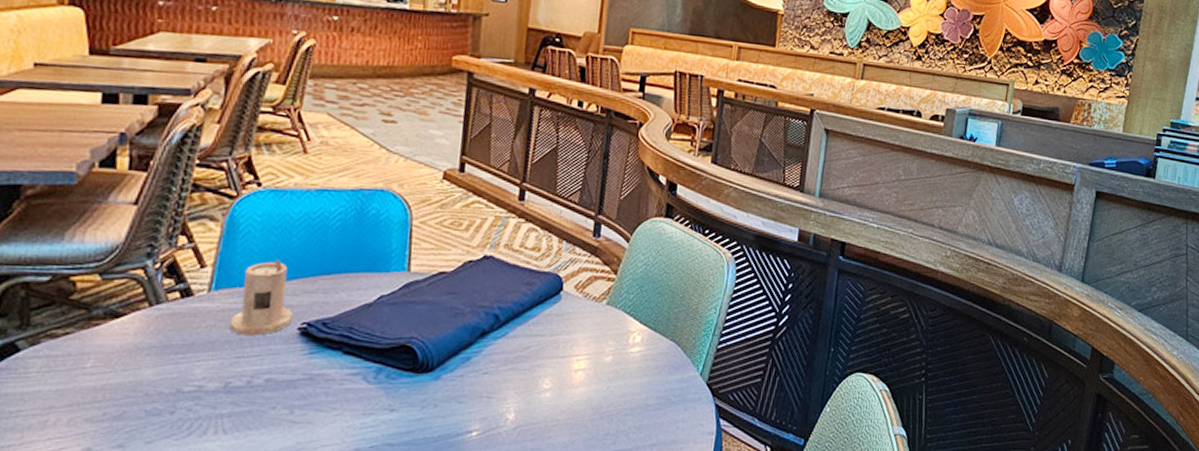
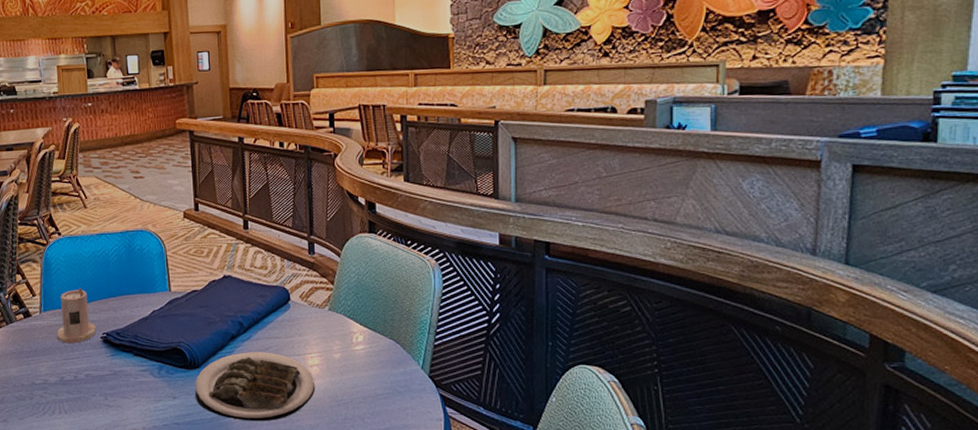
plate: none [421,352,578,440] -> present [195,352,316,422]

